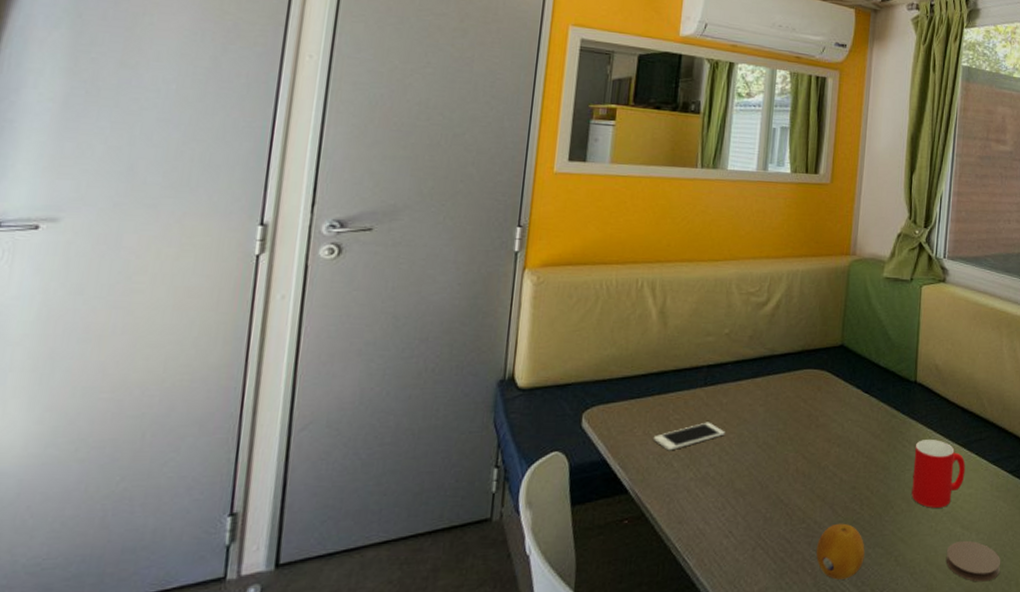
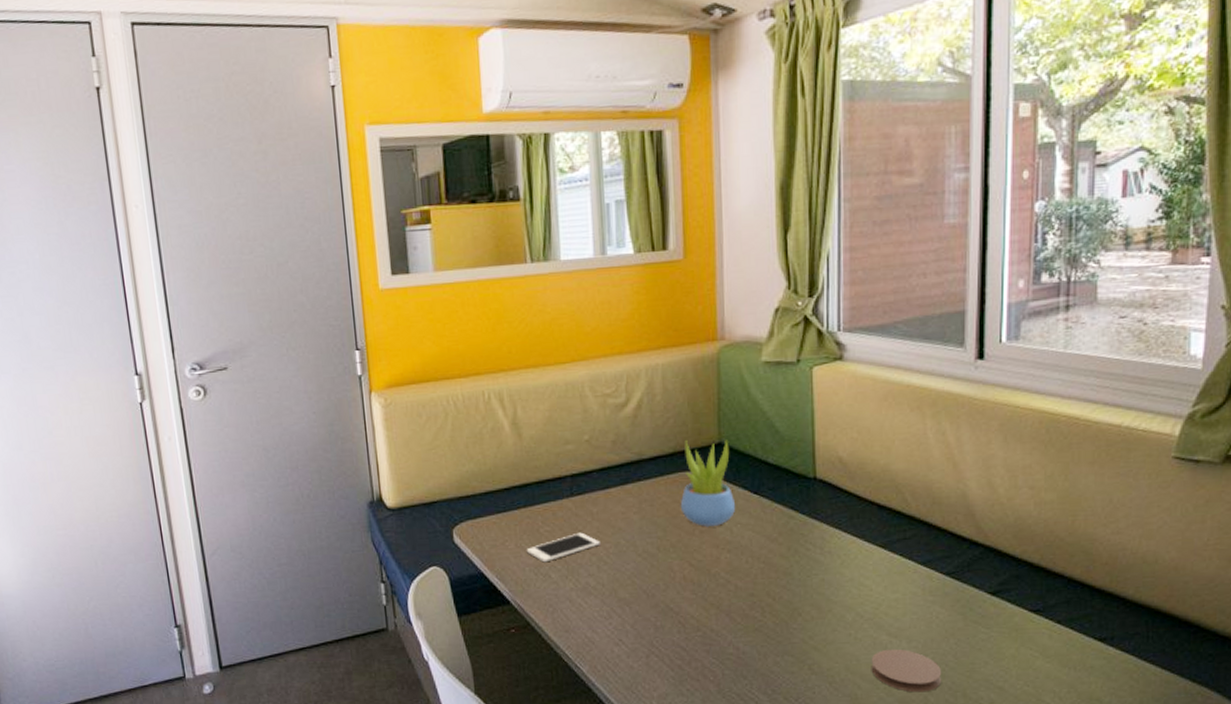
succulent plant: none [801,341,849,422] -> present [680,440,736,528]
fruit: present [815,523,865,580] -> none [715,631,773,687]
cup: present [911,440,966,508] -> none [821,541,888,615]

